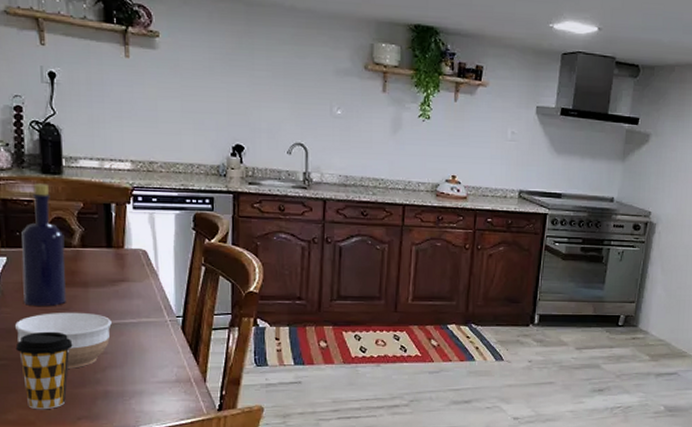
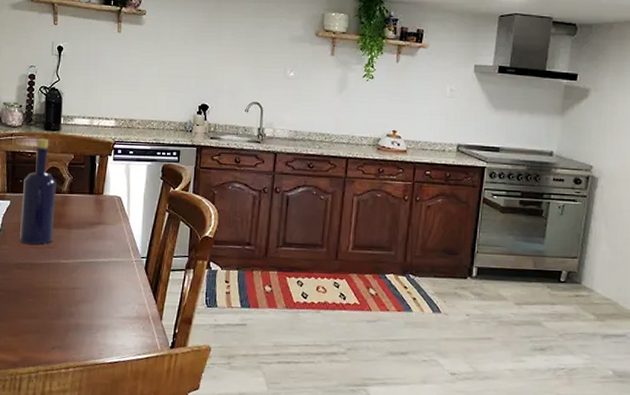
bowl: present [14,312,112,369] -> none [10,250,87,302]
coffee cup: present [15,331,73,410] -> none [9,267,54,338]

